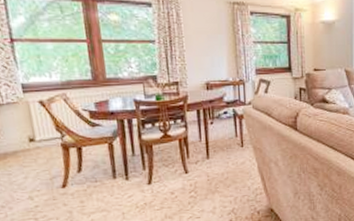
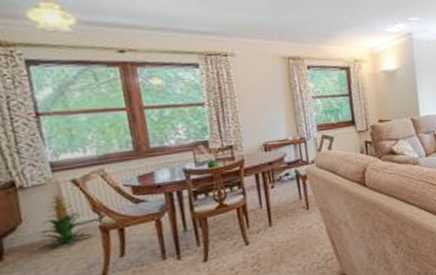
indoor plant: none [10,111,56,158] -> present [37,193,93,249]

